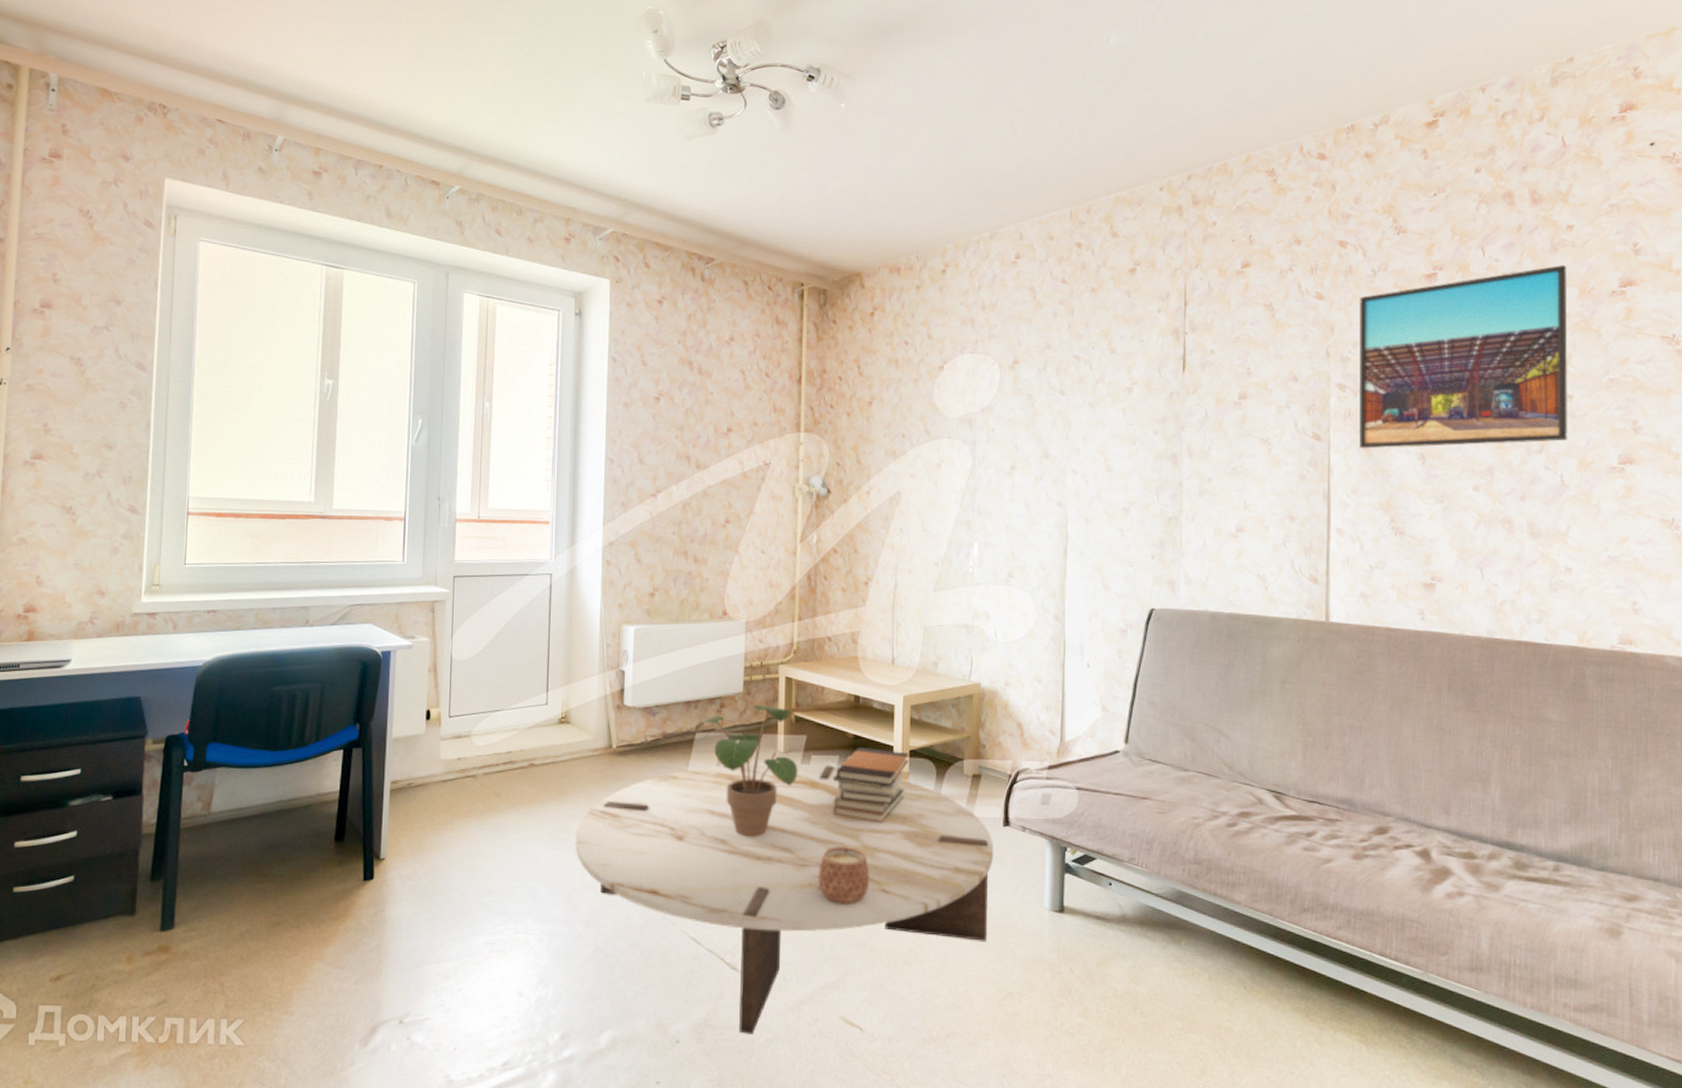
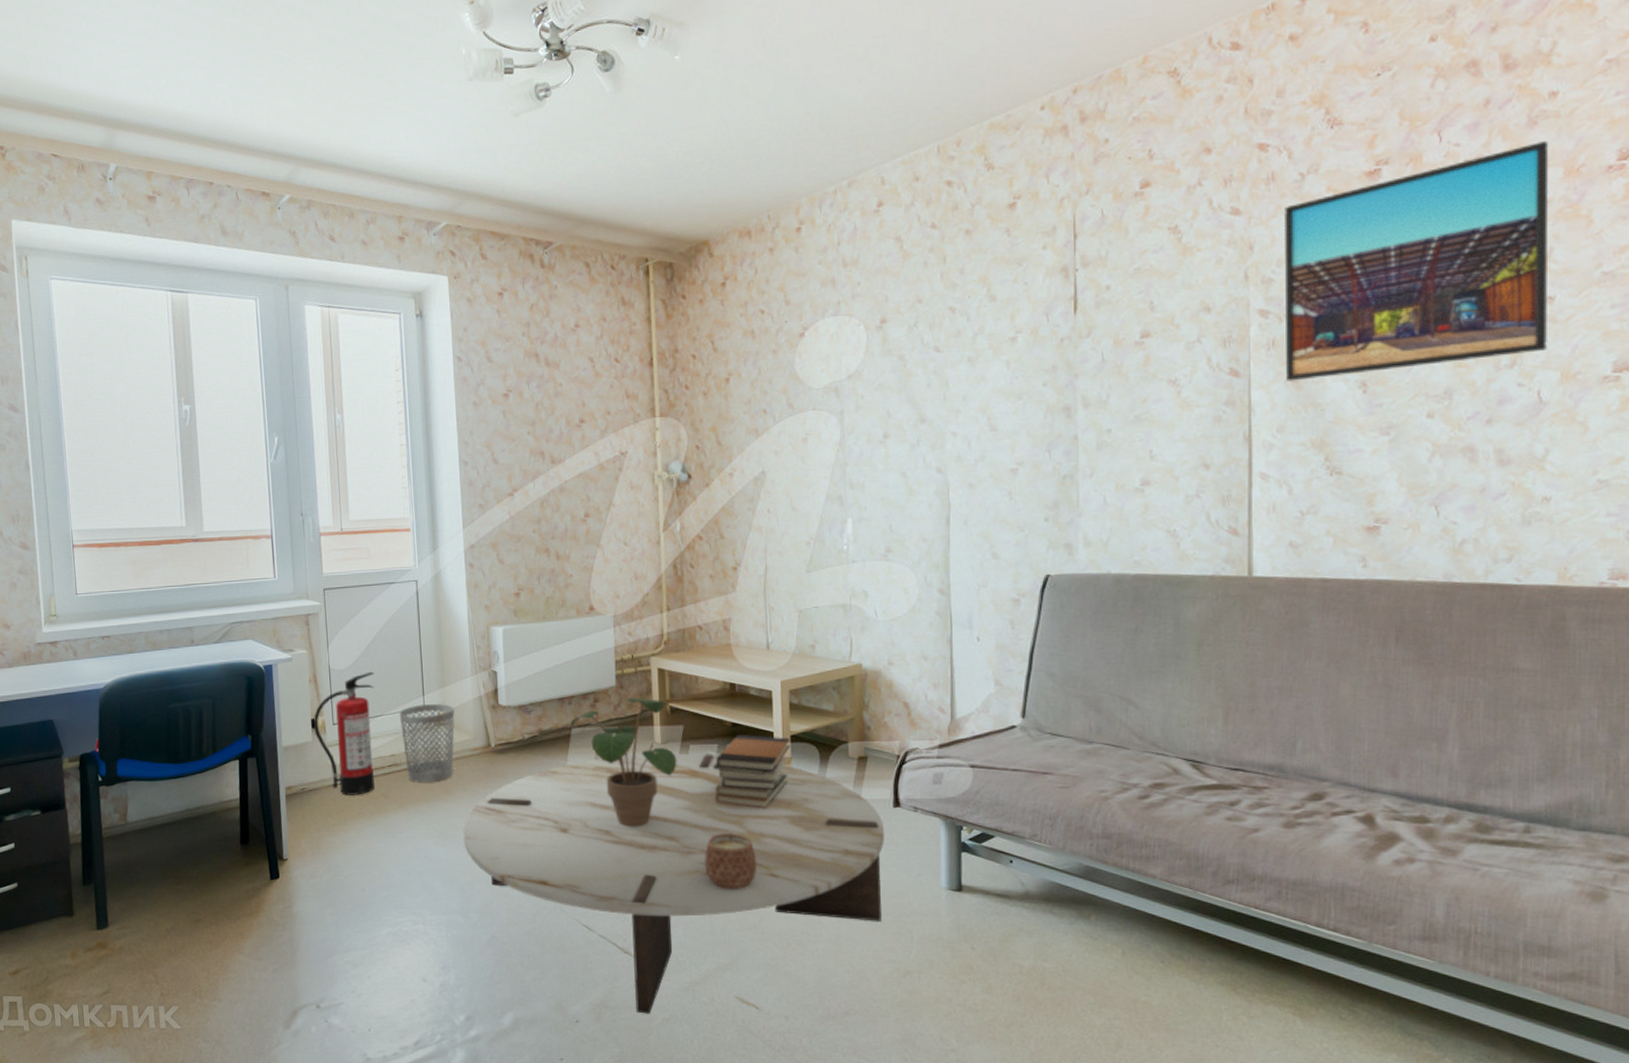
fire extinguisher: none [428,664,498,794] -> present [313,671,375,796]
wastebasket: none [520,700,578,783] -> present [399,703,455,783]

